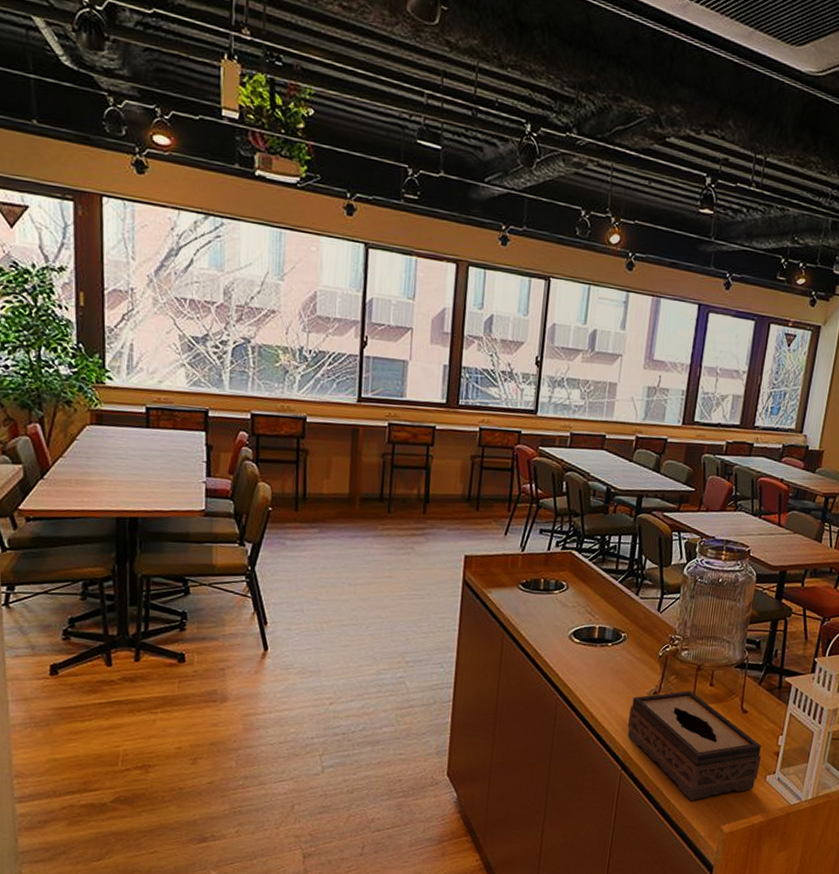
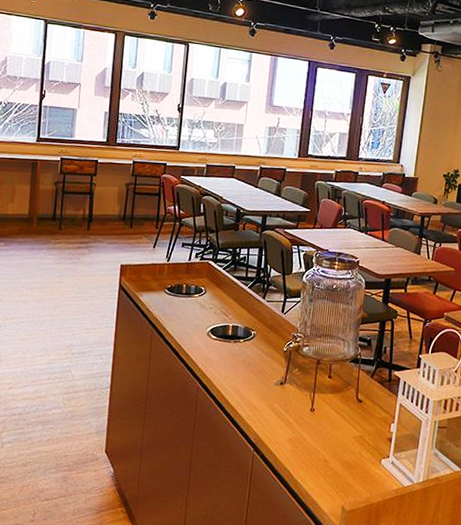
tissue box: present [627,691,761,801] -> none [258,382,376,481]

